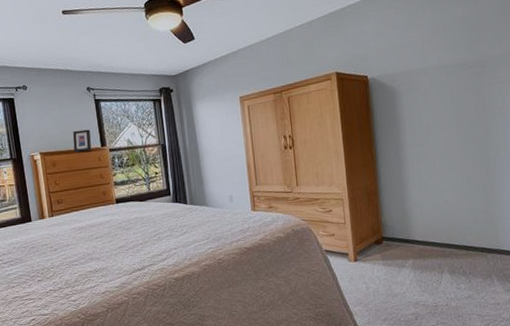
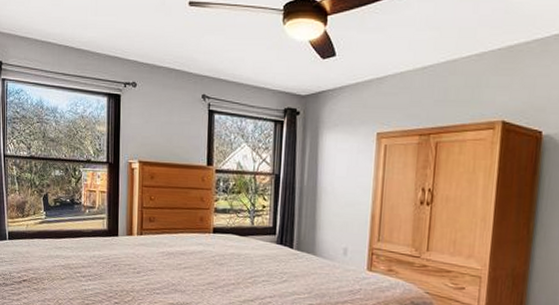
picture frame: present [73,129,92,153] -> none [176,142,198,168]

